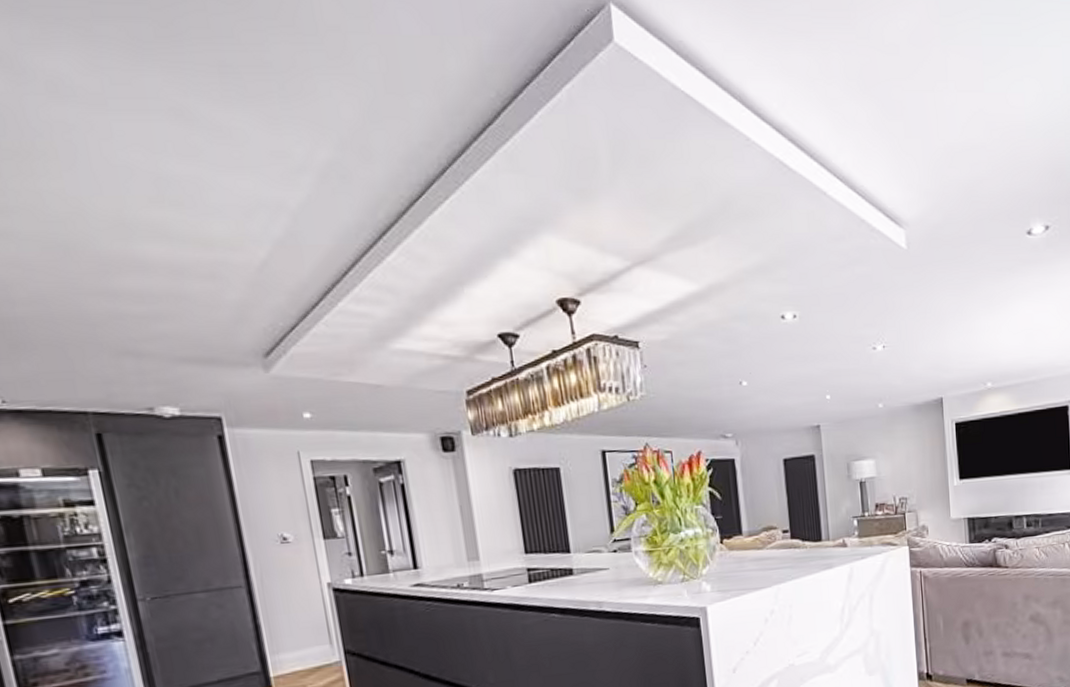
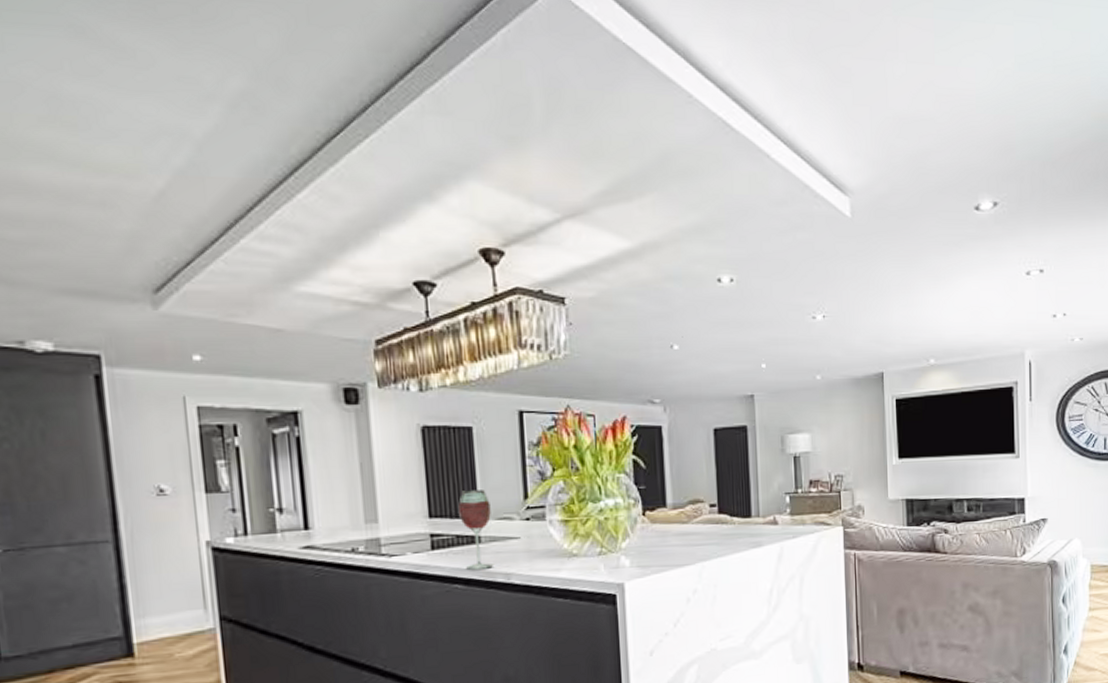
wineglass: none [551,525,586,600] -> present [458,490,493,570]

